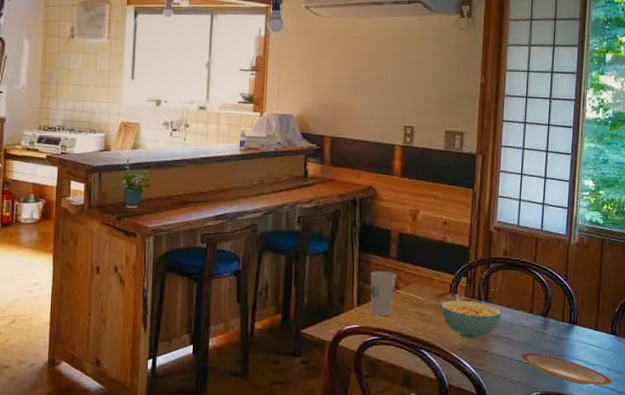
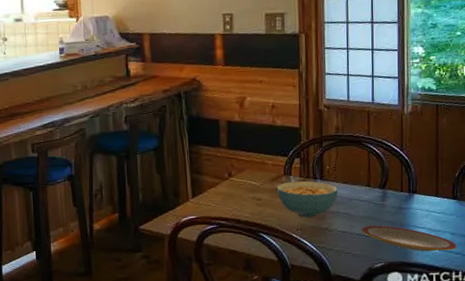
cup: present [370,271,397,316] -> none [203,161,229,205]

